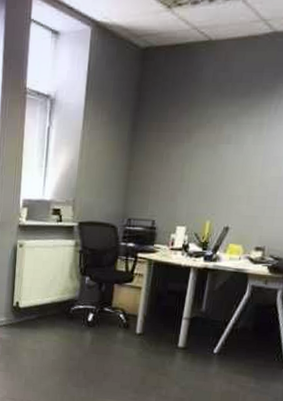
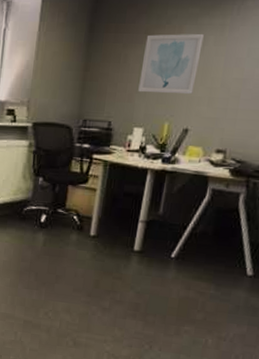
wall art: none [180,132,243,193] -> present [138,33,204,94]

